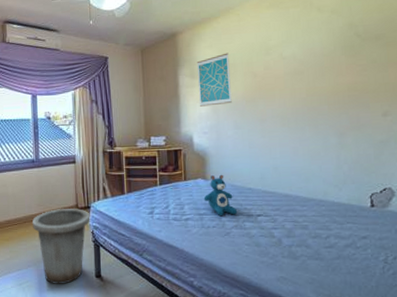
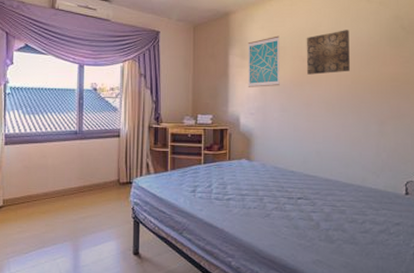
trash can: present [32,208,89,284] -> none [71,182,130,260]
teddy bear: present [203,174,238,217] -> none [246,156,279,198]
wall art: none [256,41,304,90] -> present [306,30,350,75]

